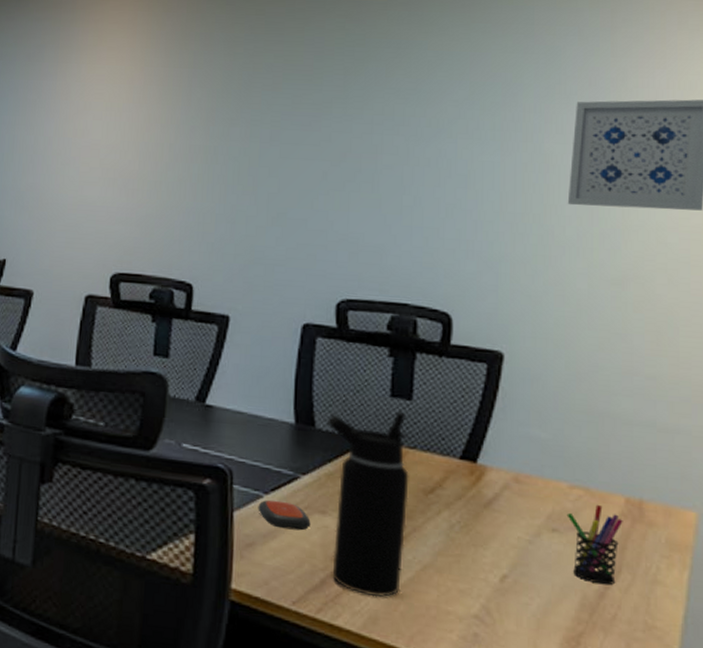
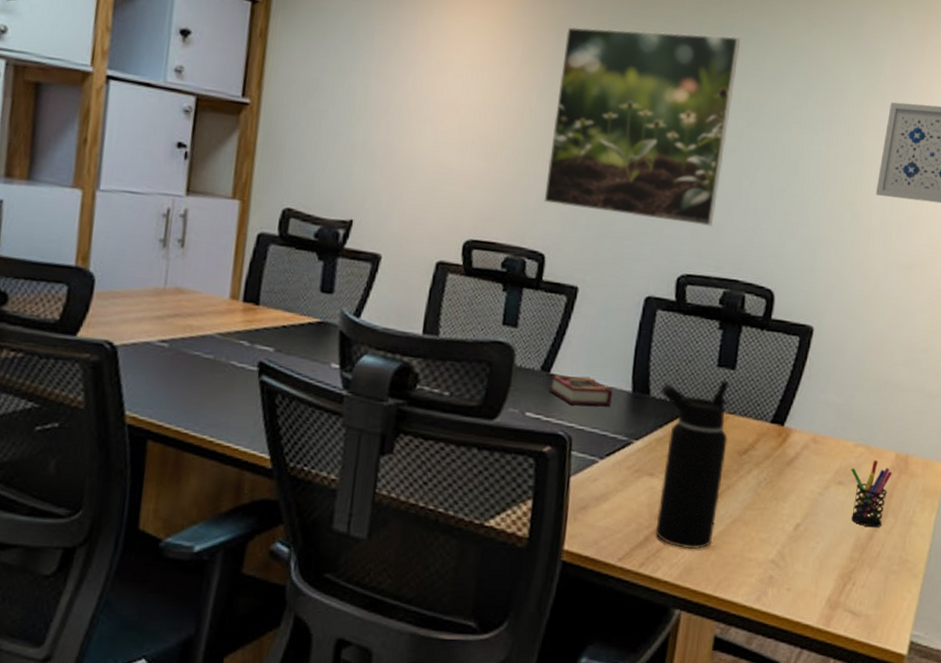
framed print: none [188,52,390,249] -> present [543,26,741,227]
book: none [204,405,274,438] -> present [548,375,613,406]
remote control: present [258,500,311,531] -> none [593,464,640,492]

